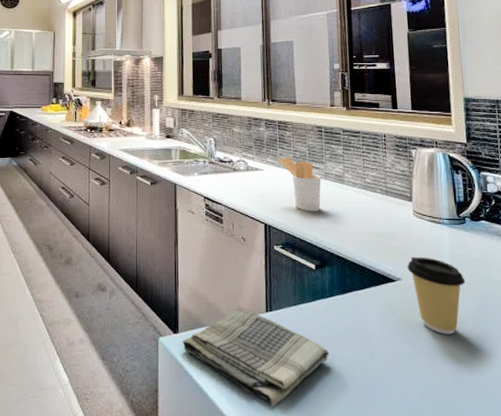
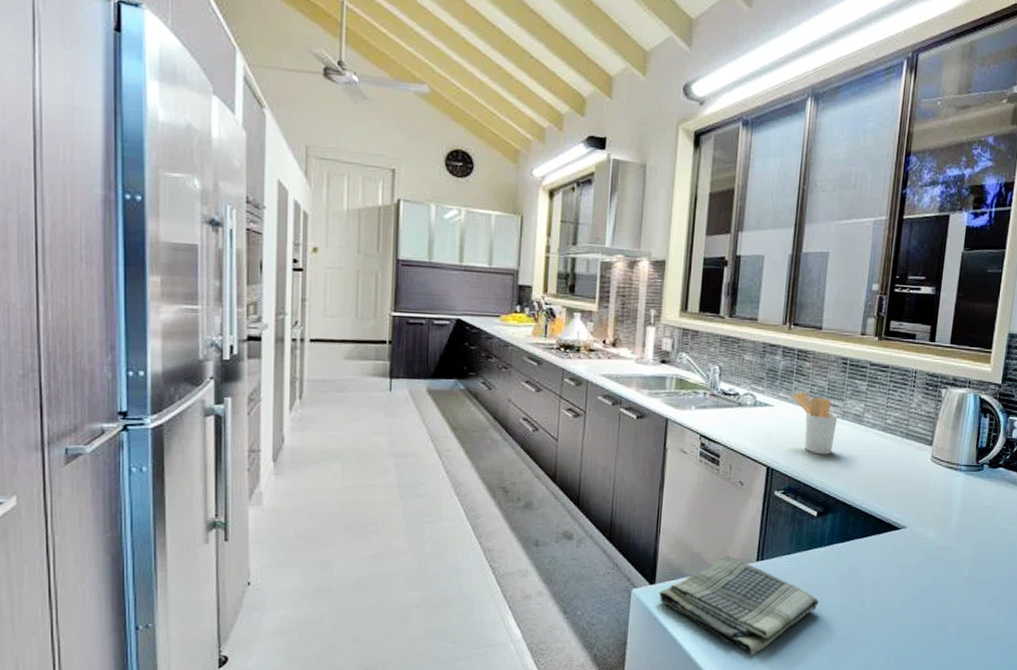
coffee cup: present [407,256,466,335] -> none [914,504,971,582]

